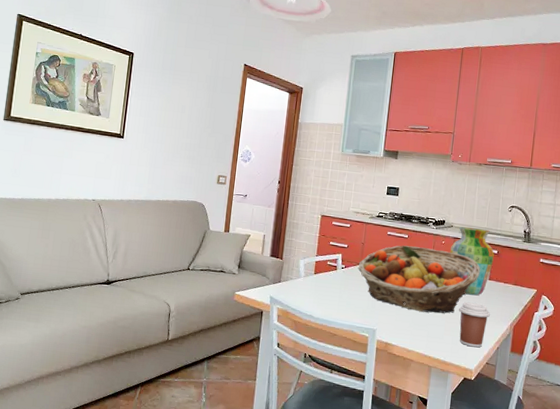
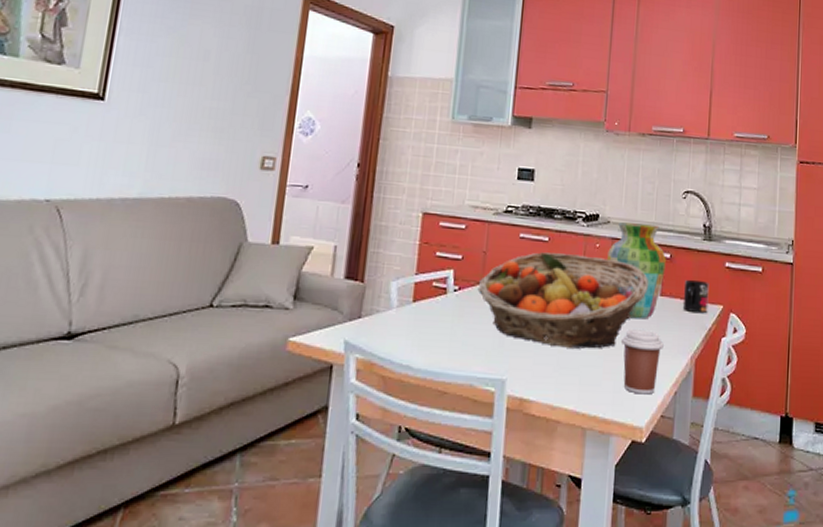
mug: none [505,269,527,295] -> present [682,279,709,314]

